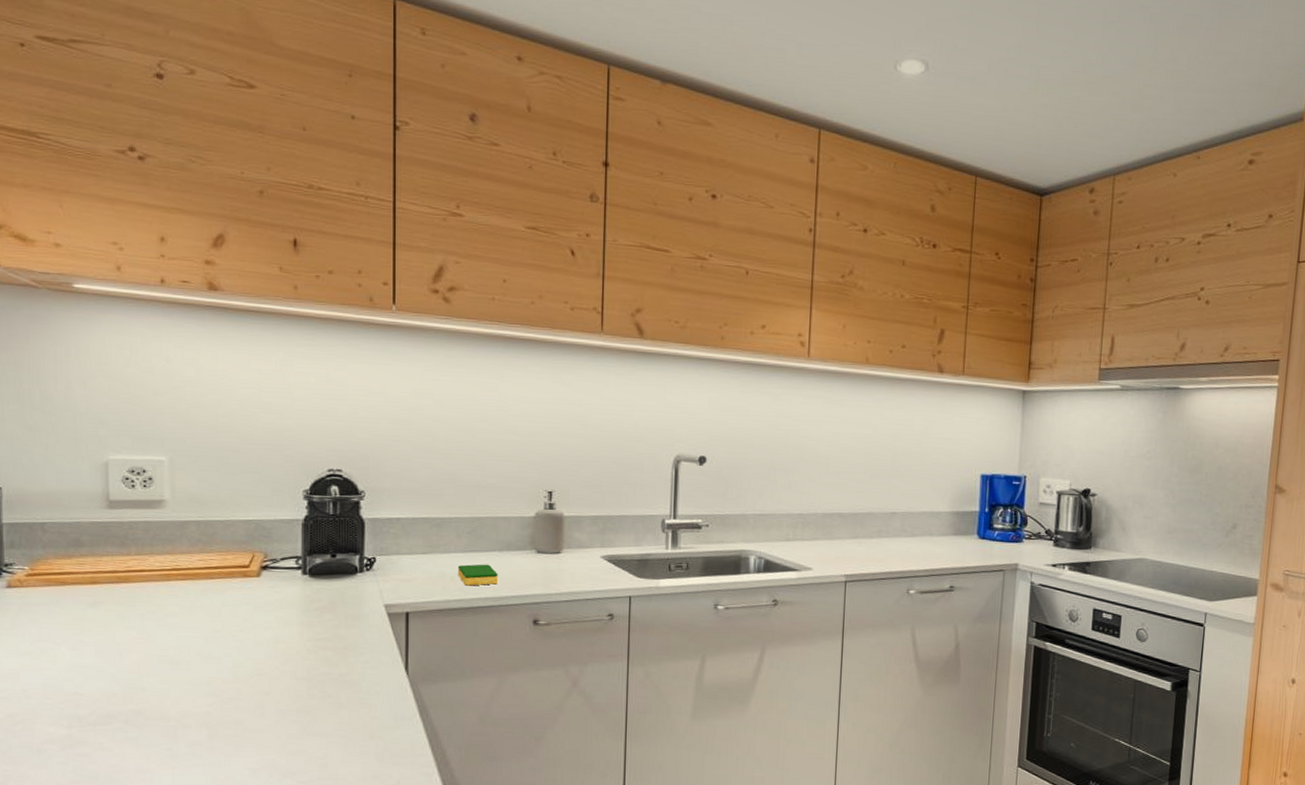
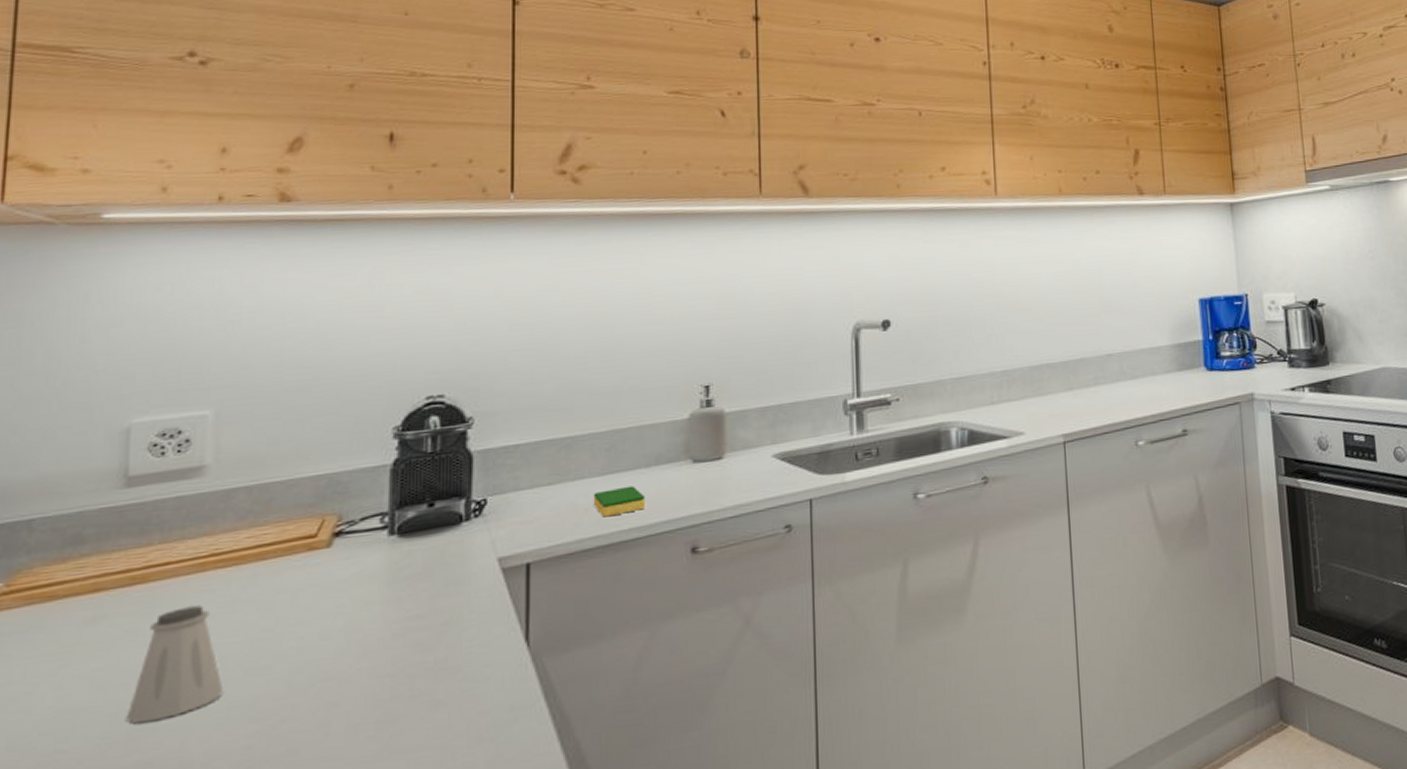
saltshaker: none [122,605,188,684] -> present [126,605,224,724]

